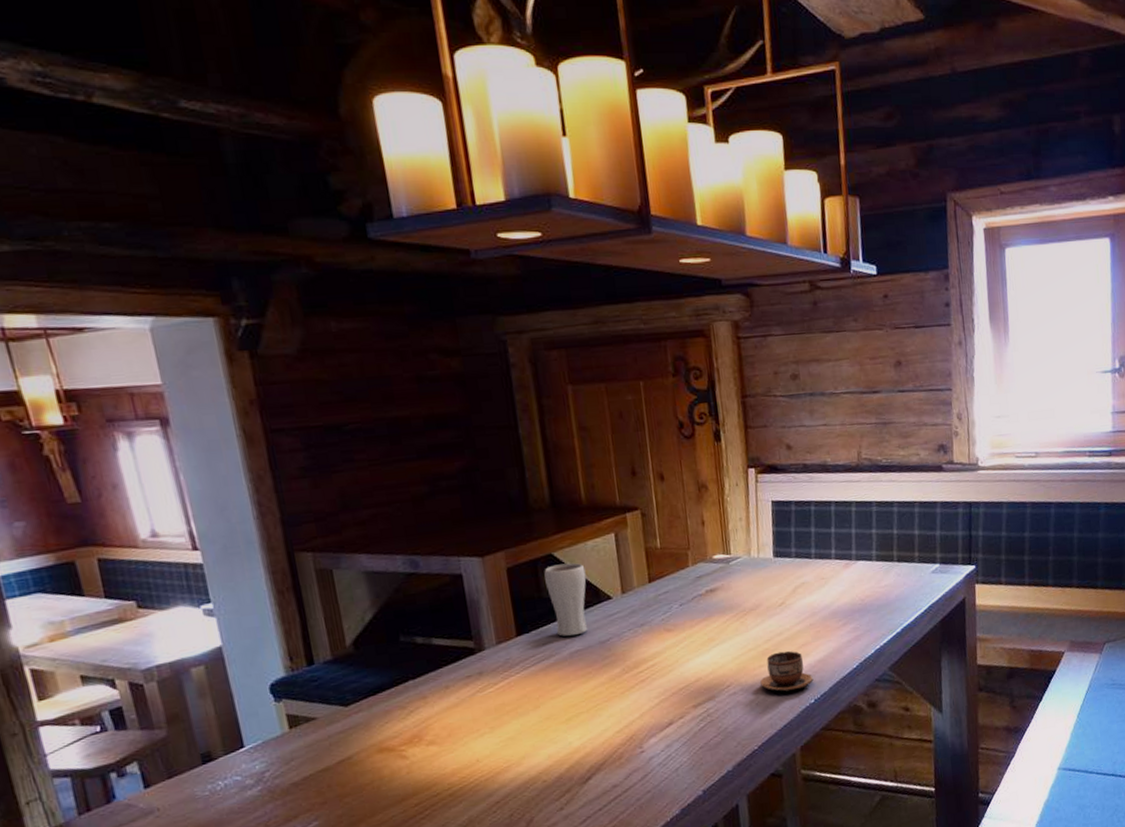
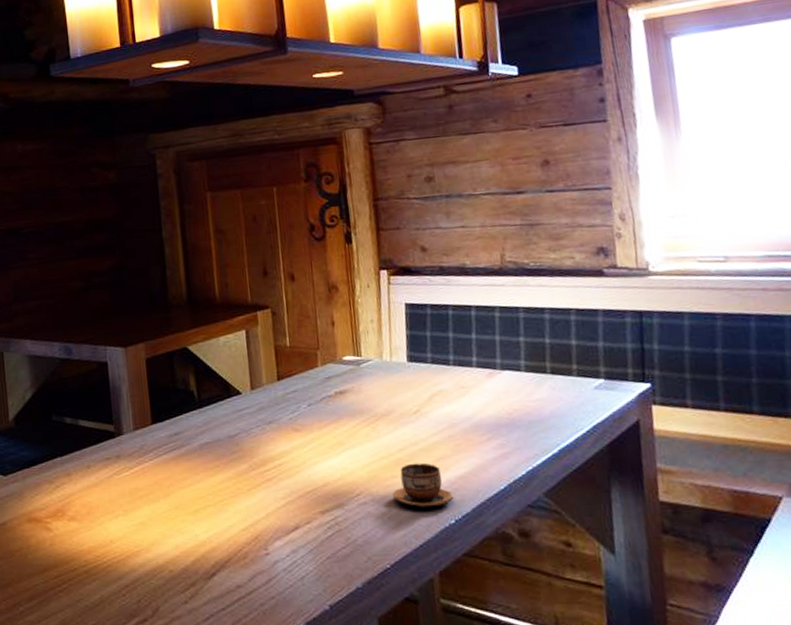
drinking glass: present [544,562,588,636] -> none [179,357,218,428]

